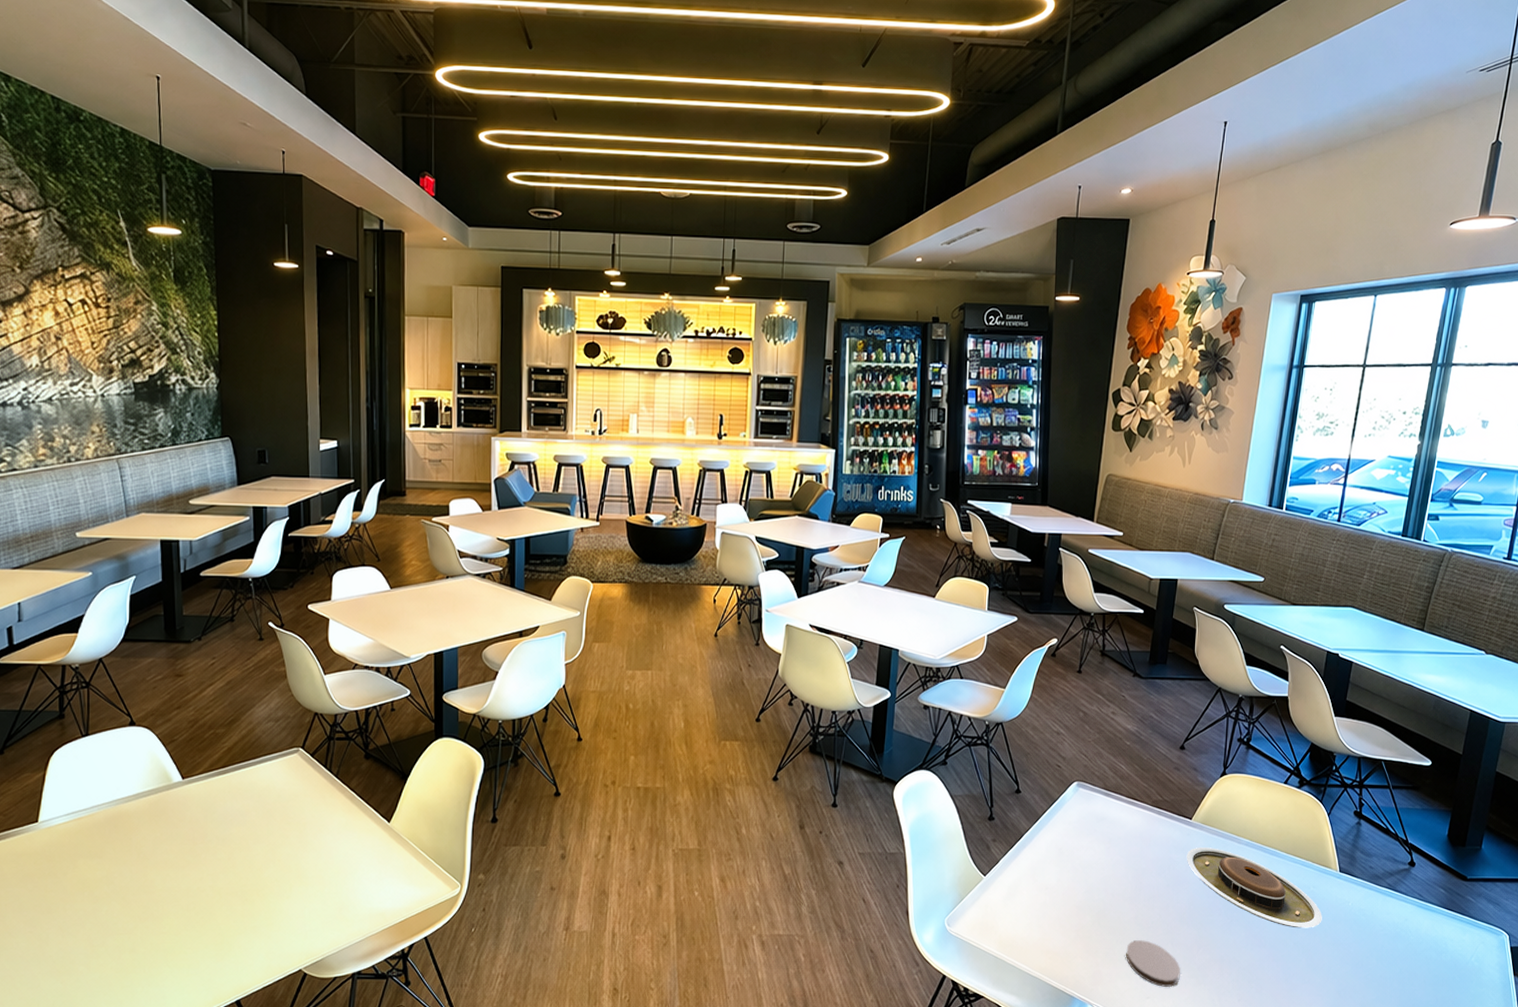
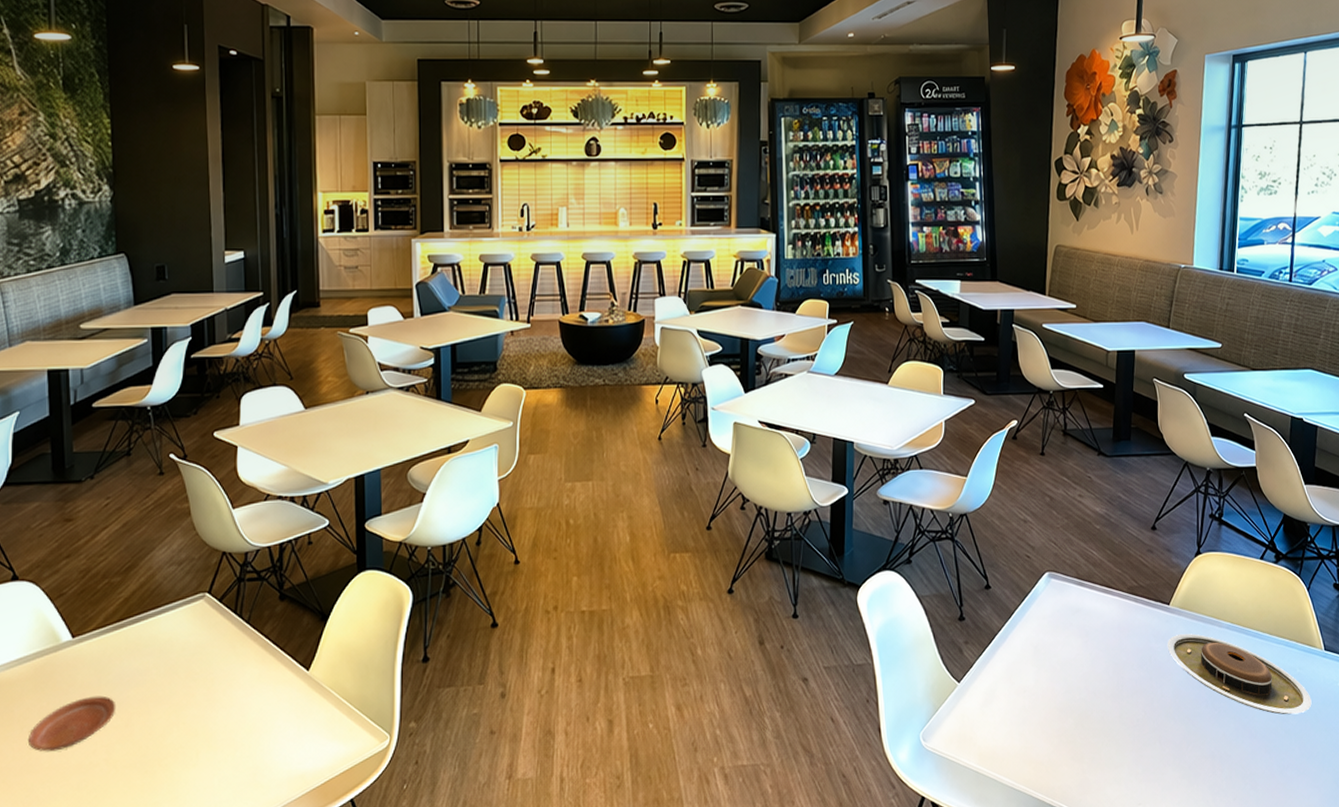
plate: none [144,831,221,876] -> present [27,695,116,752]
coaster: present [1126,940,1180,988] -> none [1113,740,1171,791]

